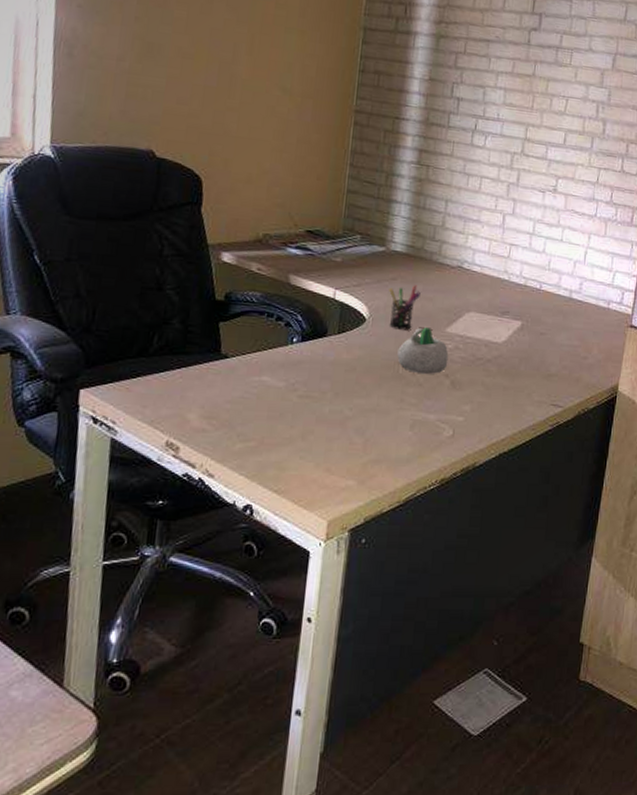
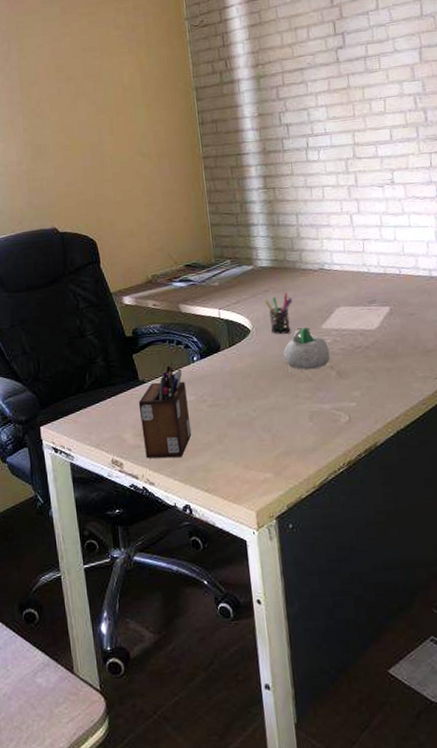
desk organizer: none [210,340,277,450] -> present [138,363,192,459]

